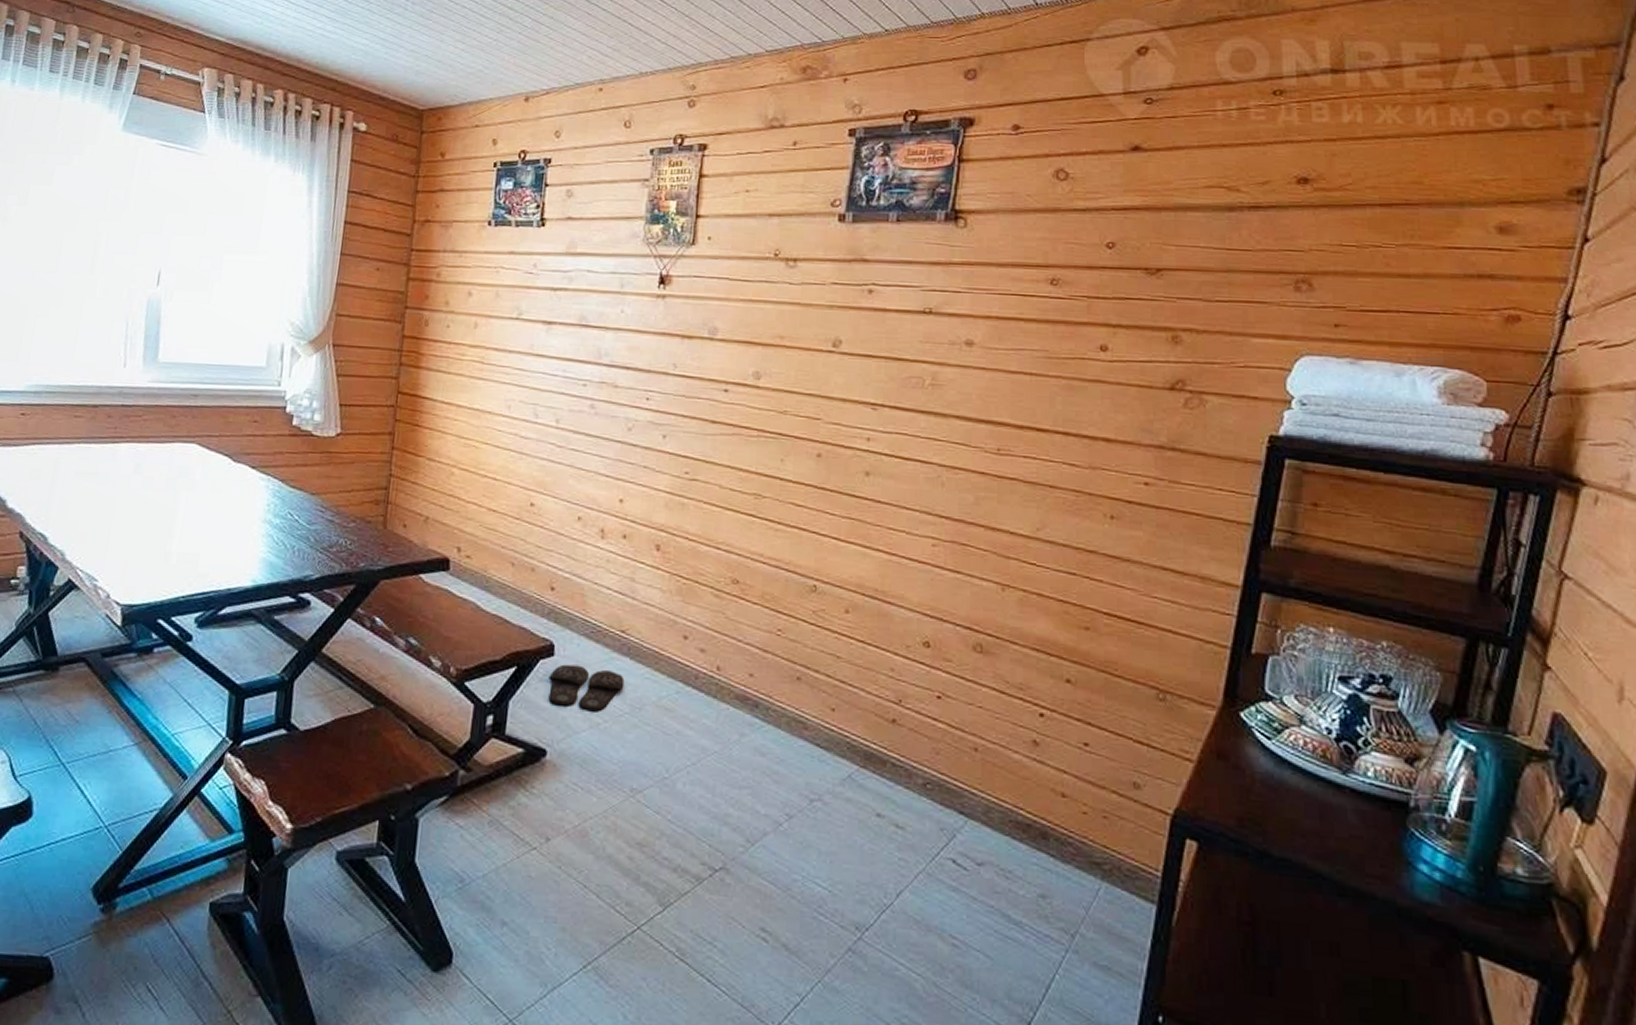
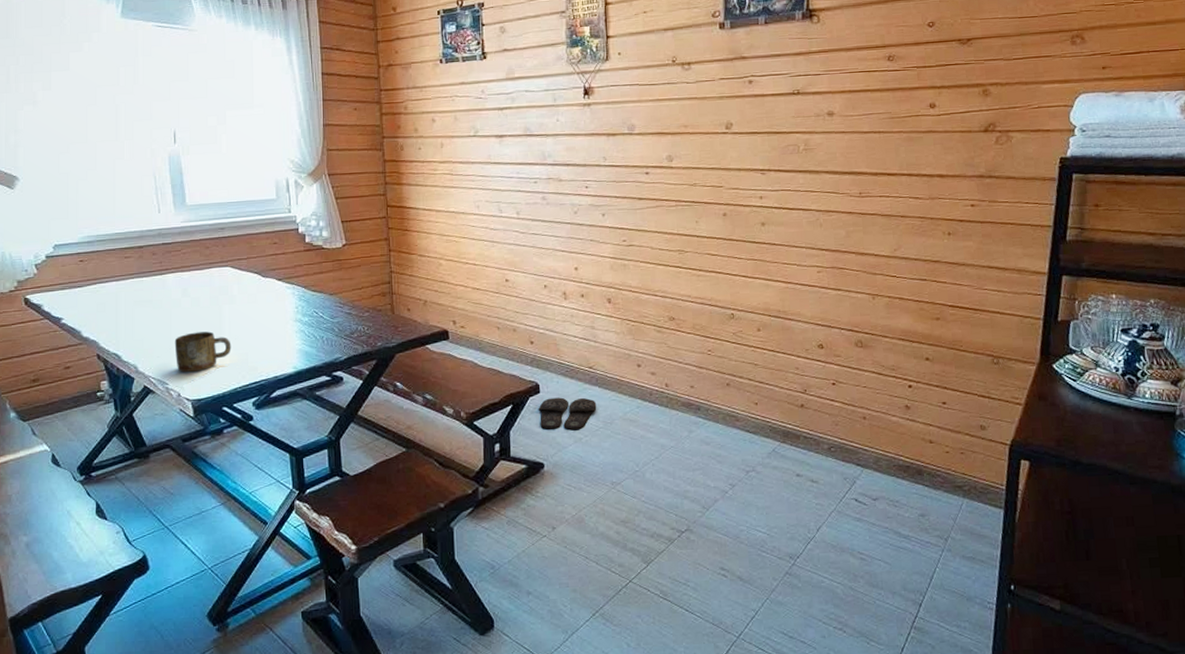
mug: none [111,519,182,570] -> present [174,331,231,373]

